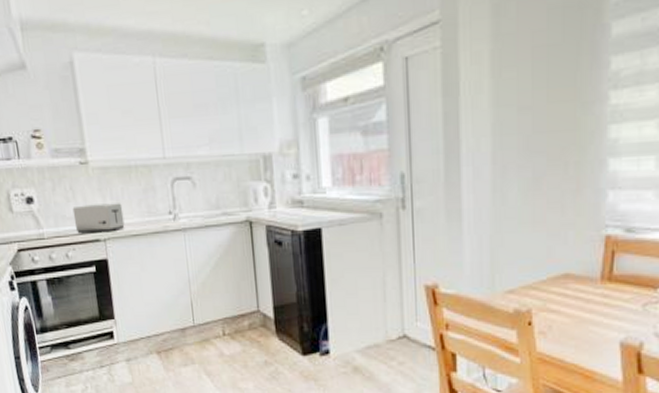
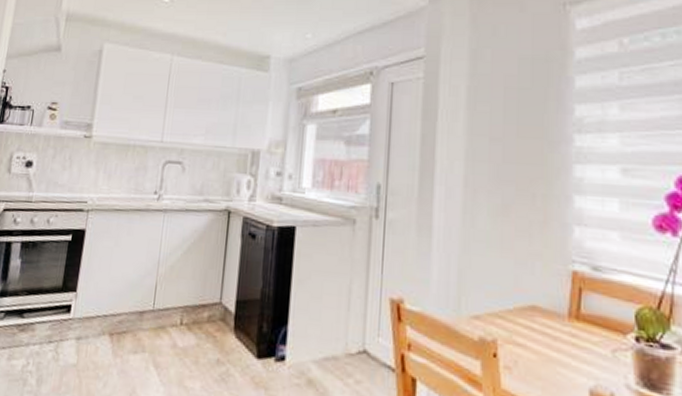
toaster: present [72,203,125,234] -> none [63,175,113,204]

